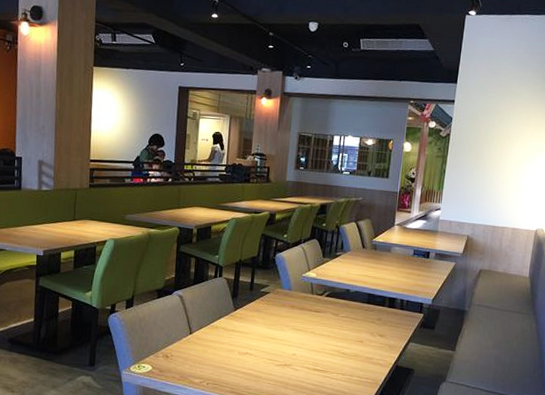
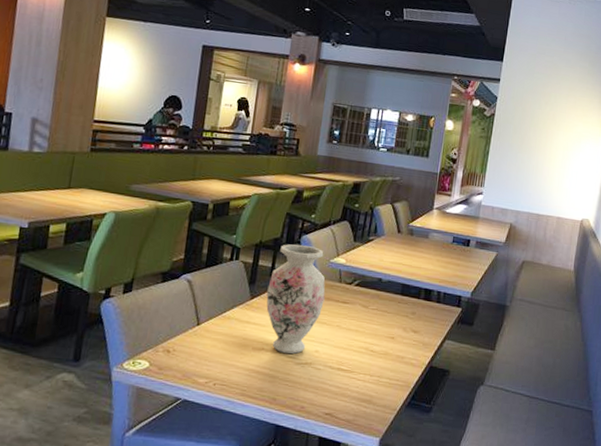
vase: none [248,261,299,358] -> present [266,244,326,355]

